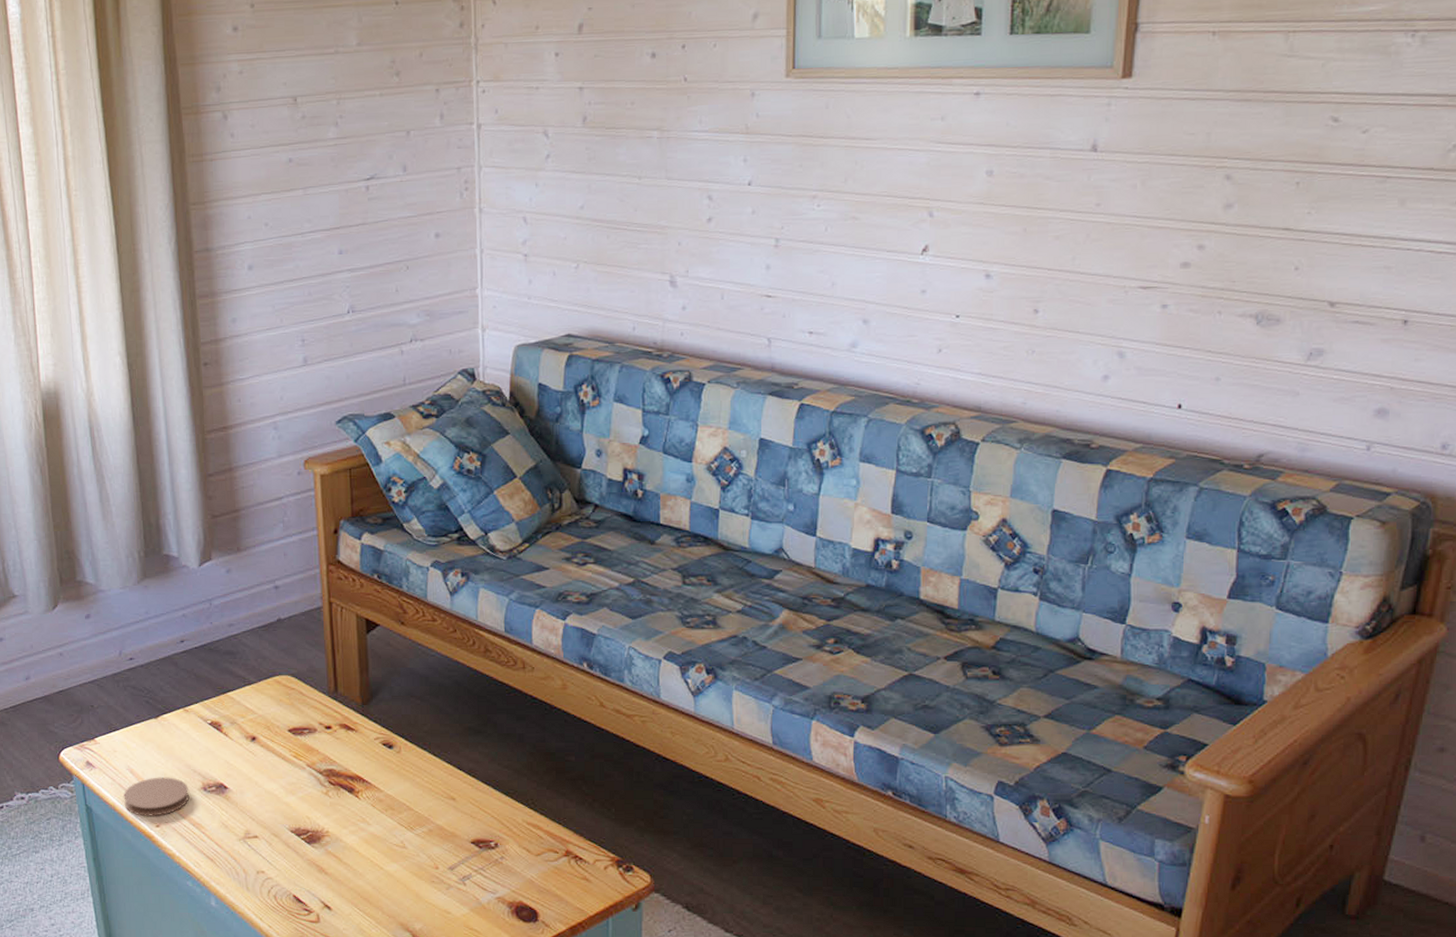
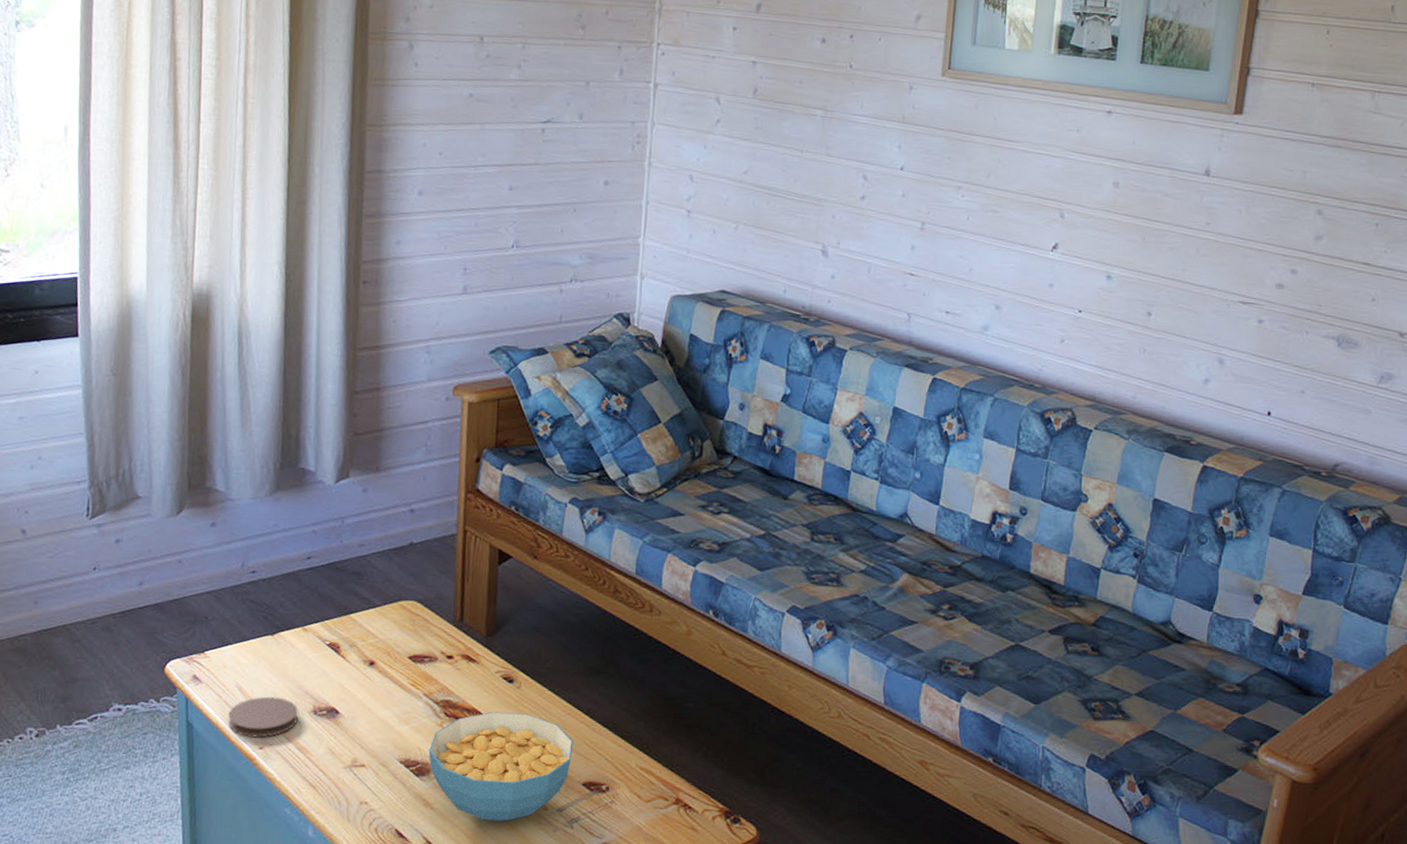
cereal bowl: none [317,777,458,883] -> present [428,711,574,822]

